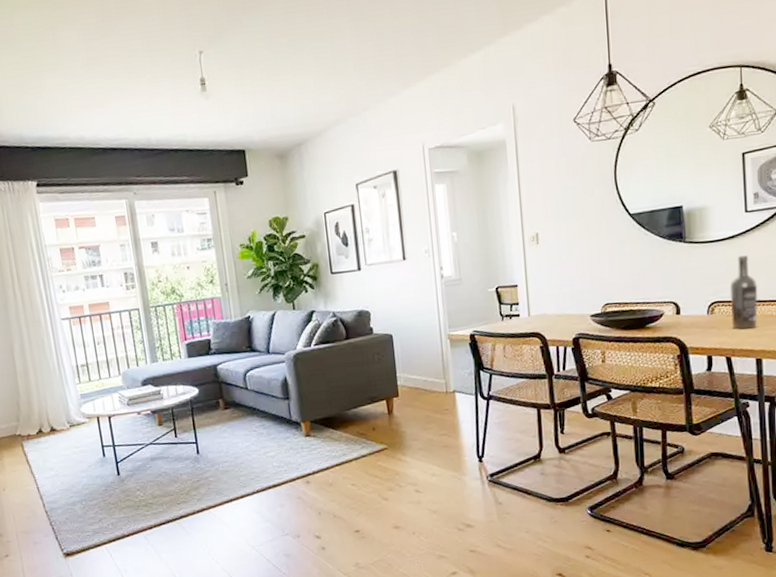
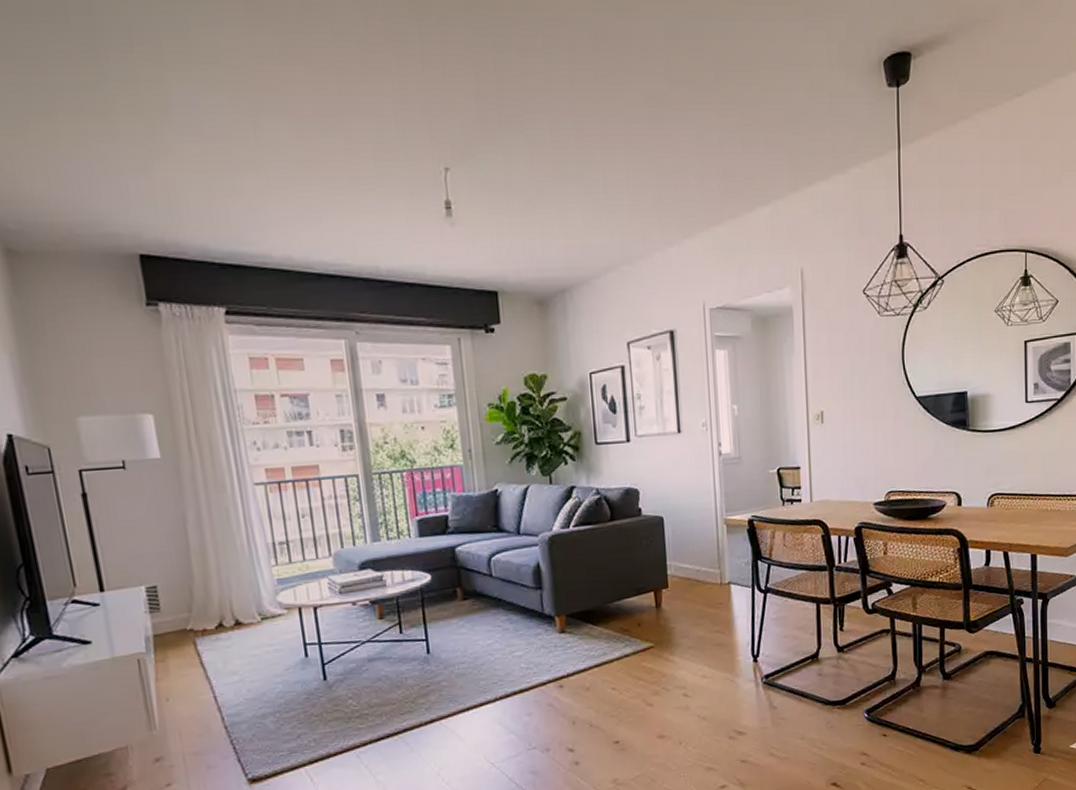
wine bottle: present [729,255,758,330] -> none [1009,447,1035,524]

